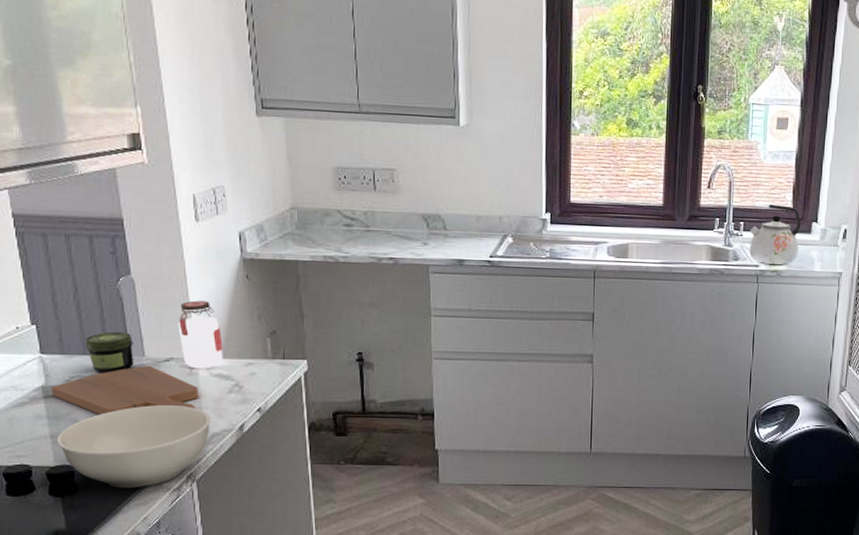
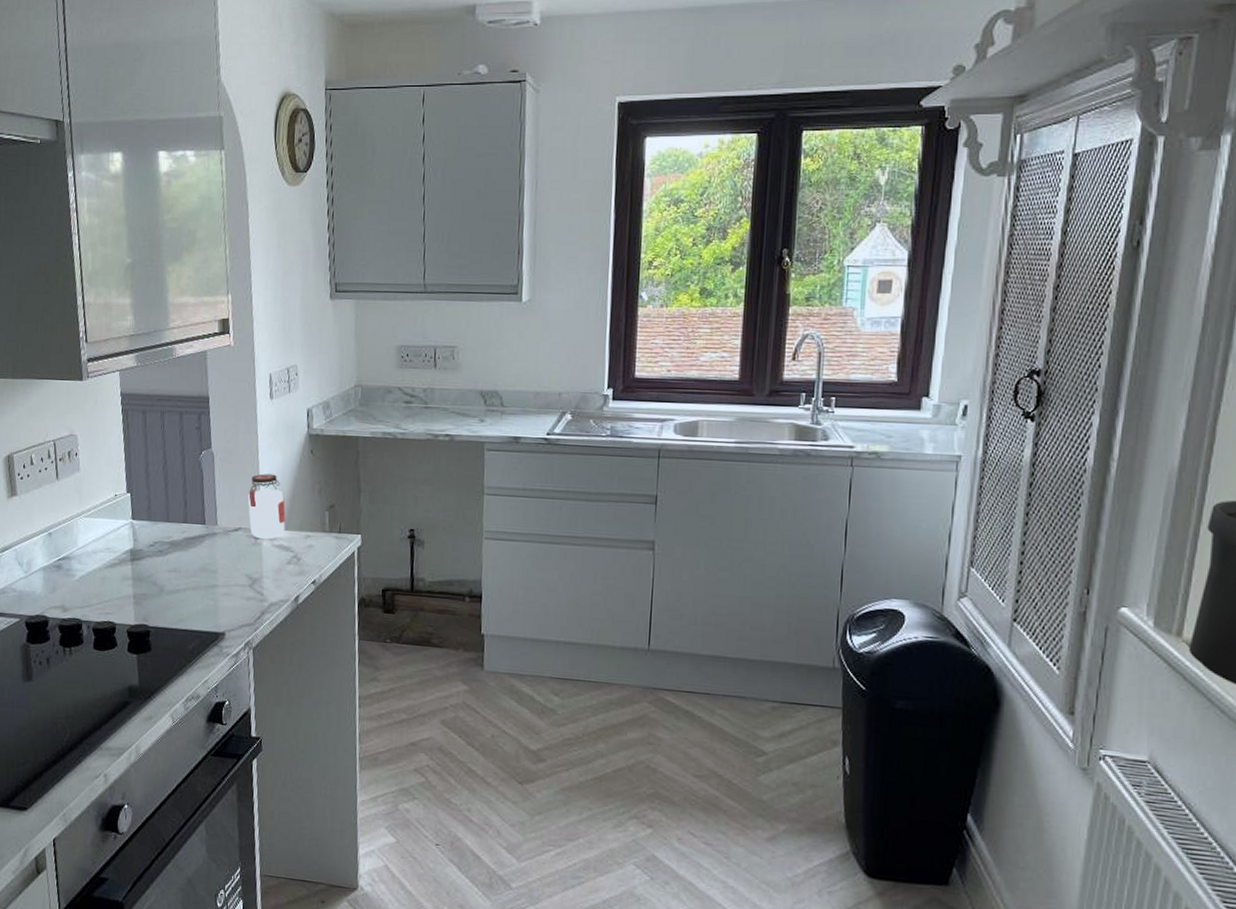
cutting board: present [51,365,200,415] -> none [137,534,262,579]
bowl: present [56,404,211,488] -> none [138,572,270,651]
jar: present [85,331,133,373] -> none [168,501,209,540]
kettle: present [749,204,801,265] -> none [842,377,907,446]

